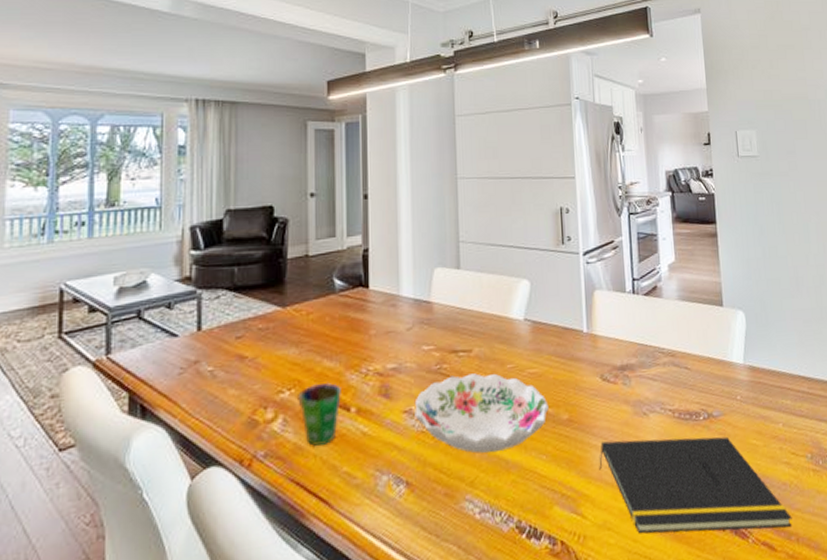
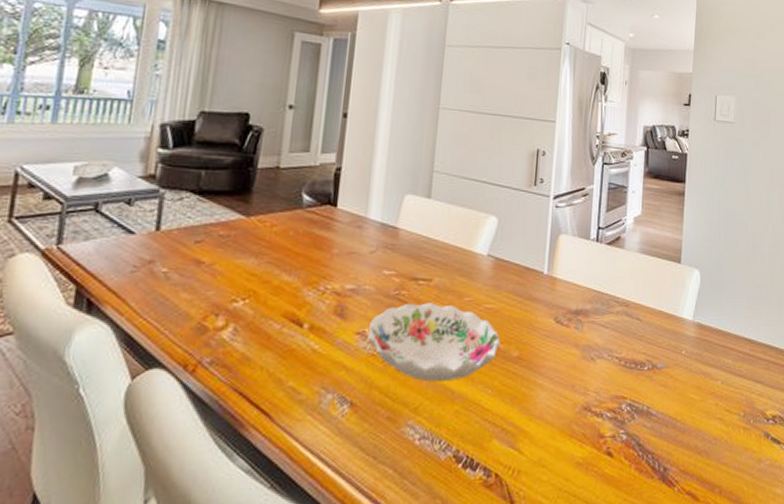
cup: present [298,382,341,447] -> none [251,296,297,359]
notepad: present [599,436,792,534] -> none [541,382,718,480]

